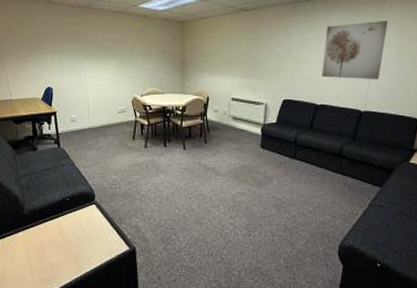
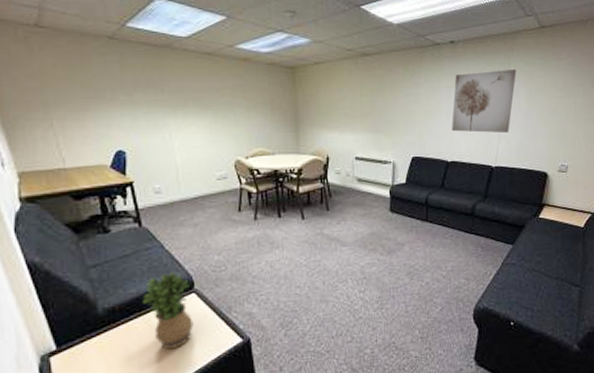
potted plant: none [55,185,92,249] -> present [141,272,194,350]

